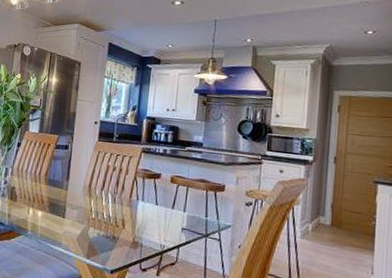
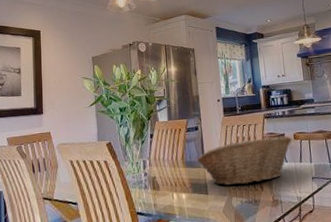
fruit basket: none [60,170,168,220] -> present [197,136,292,186]

